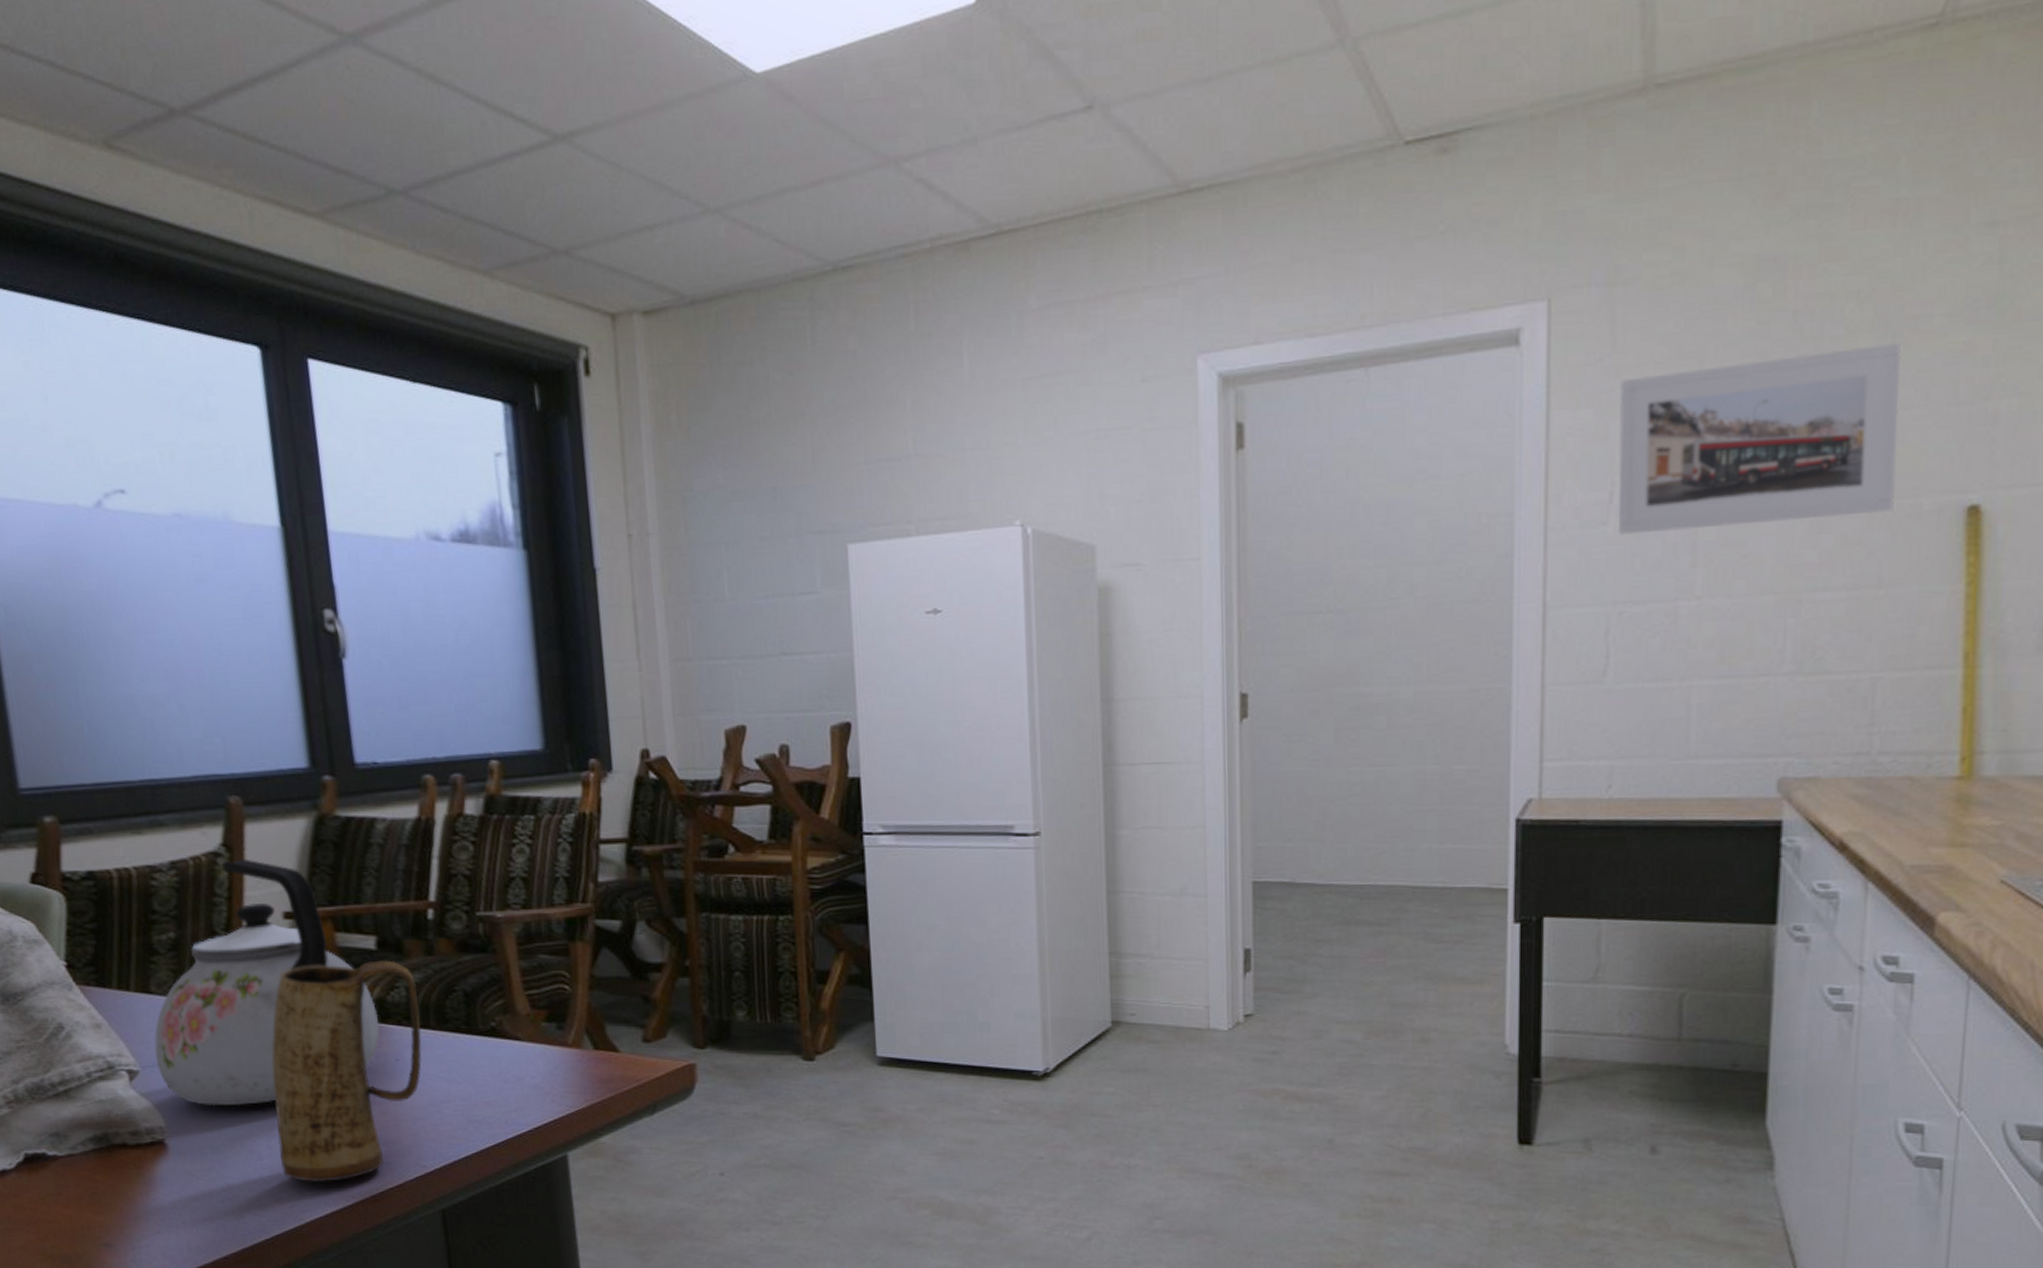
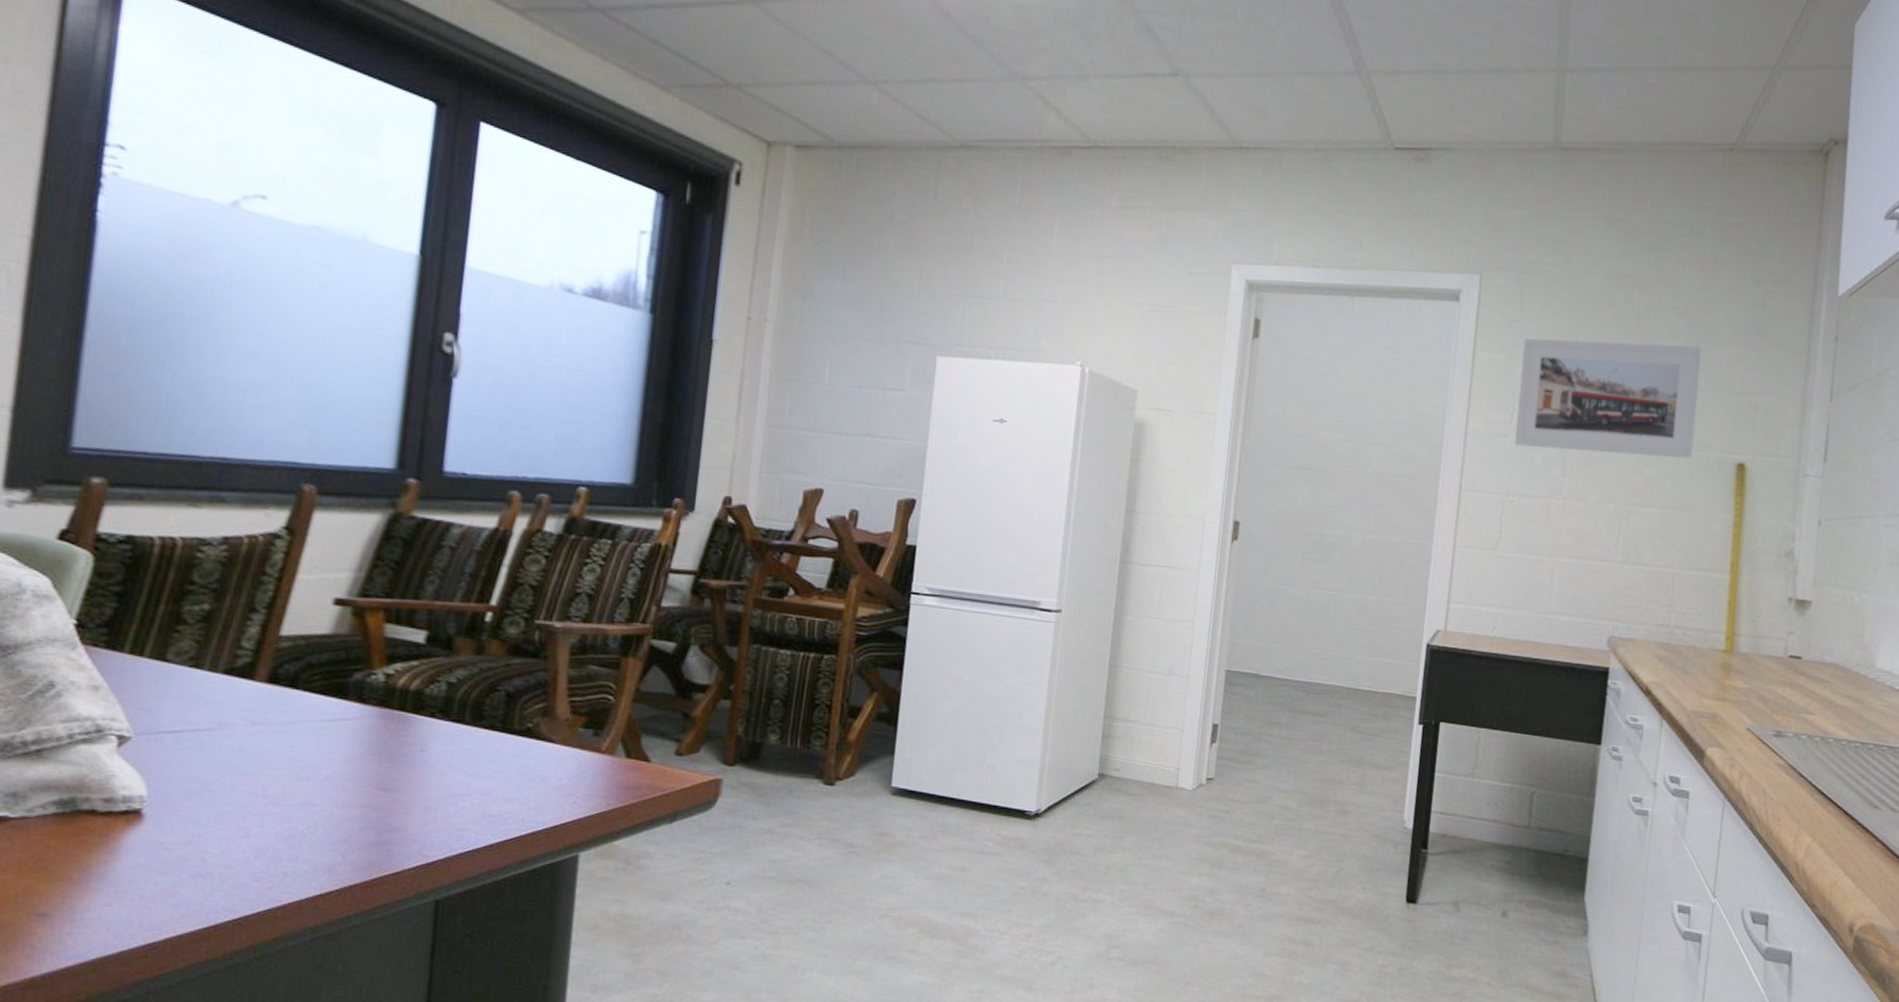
kettle: present [154,858,380,1107] -> none [154,543,412,782]
mug: present [272,960,422,1183] -> none [269,651,459,866]

